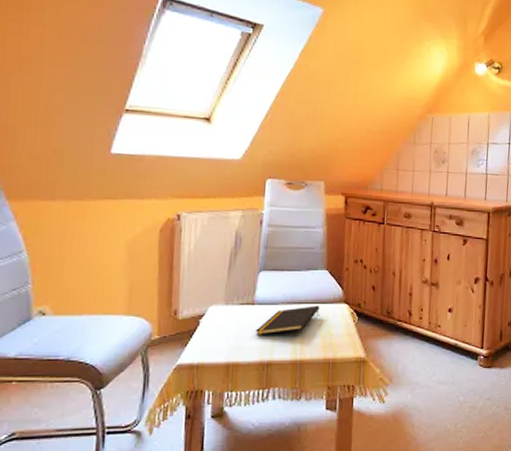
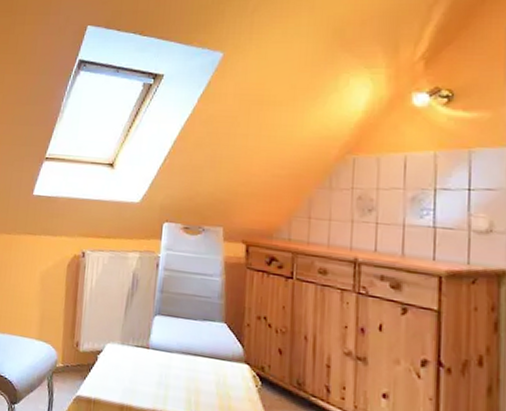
notepad: present [255,305,320,335] -> none [149,358,217,385]

